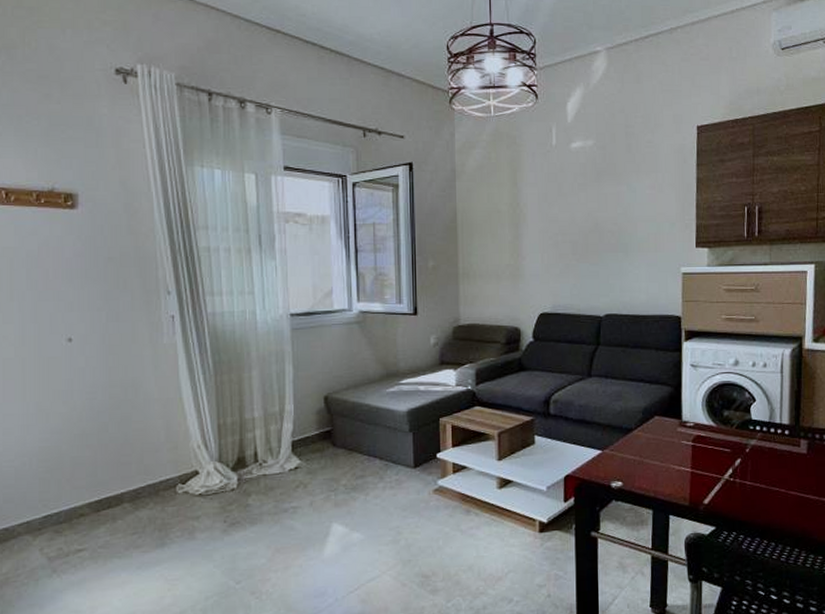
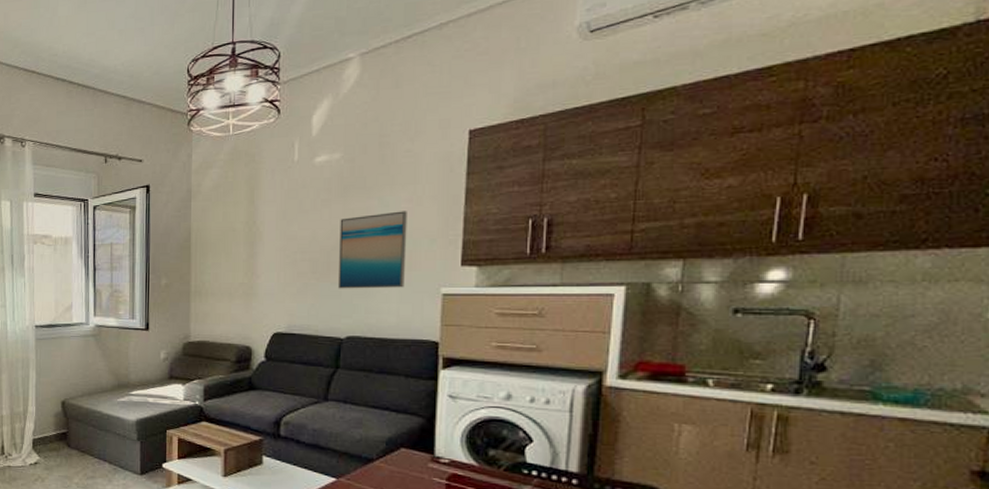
wall art: none [595,197,652,269] -> present [337,211,407,289]

